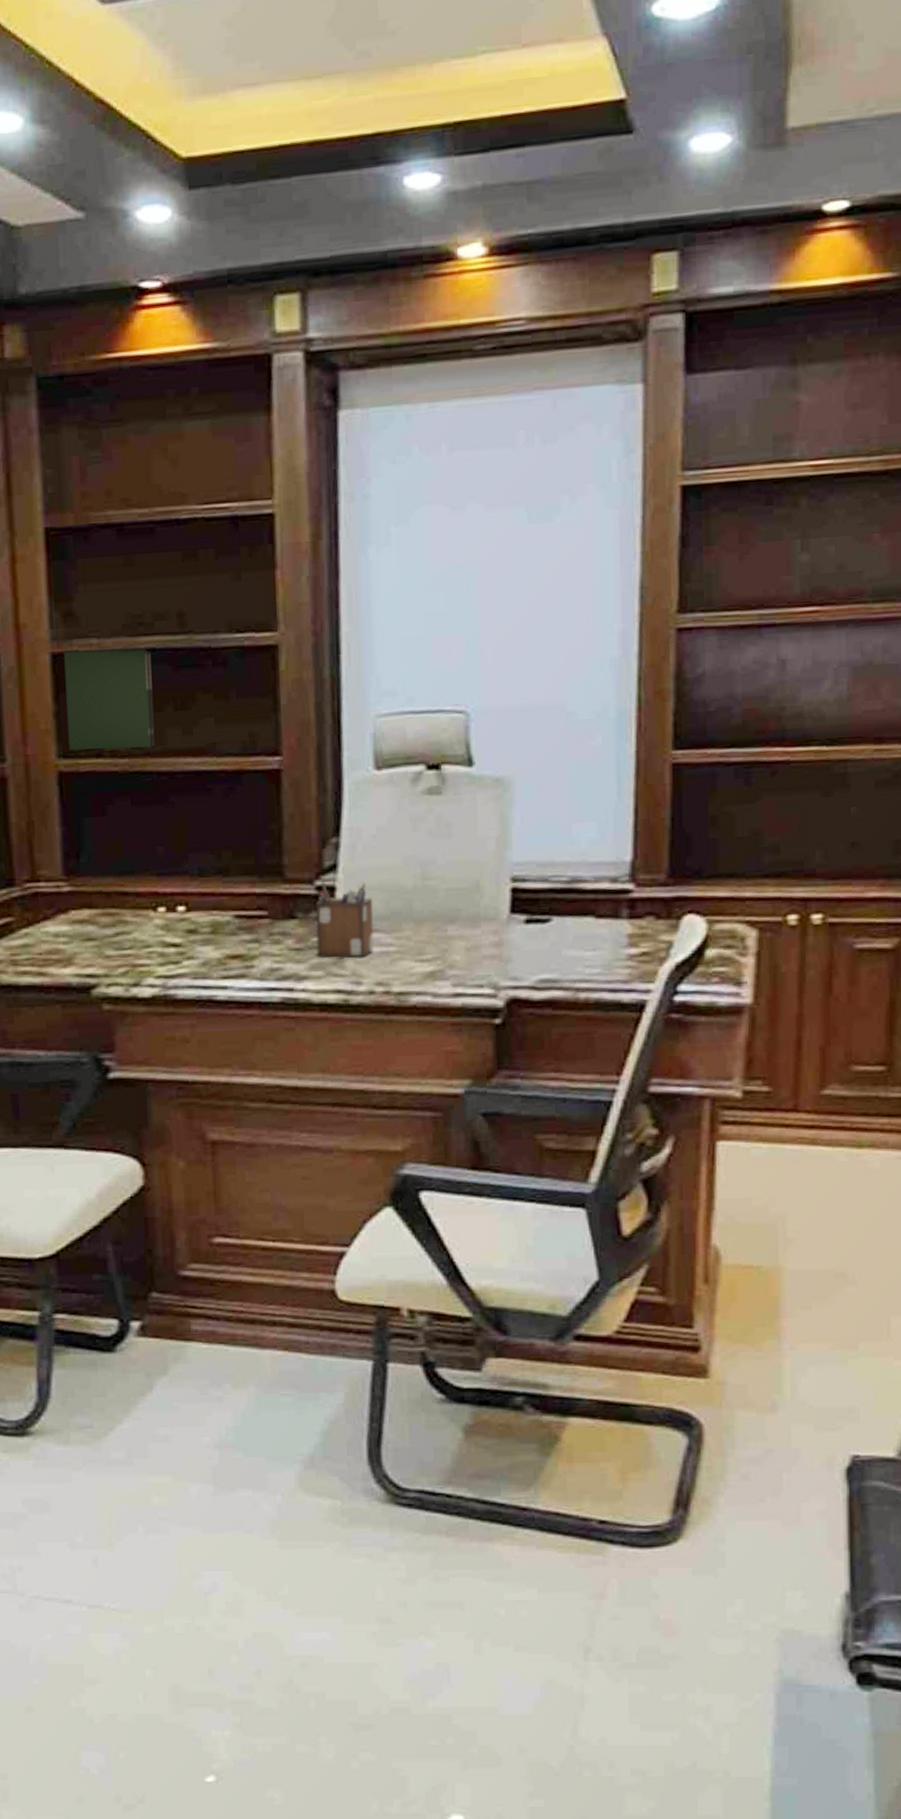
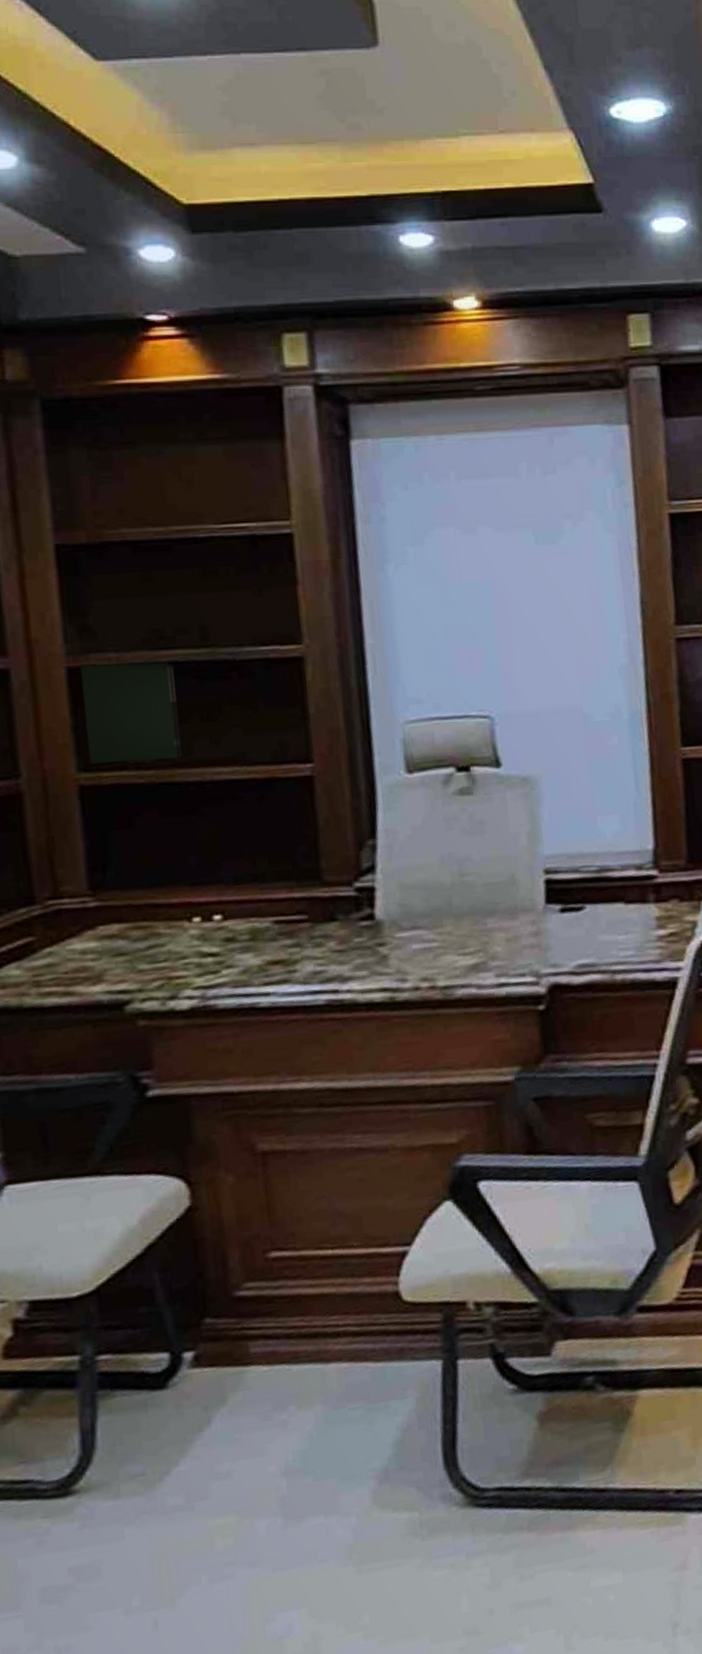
desk organizer: present [315,881,374,959] -> none [356,882,417,958]

